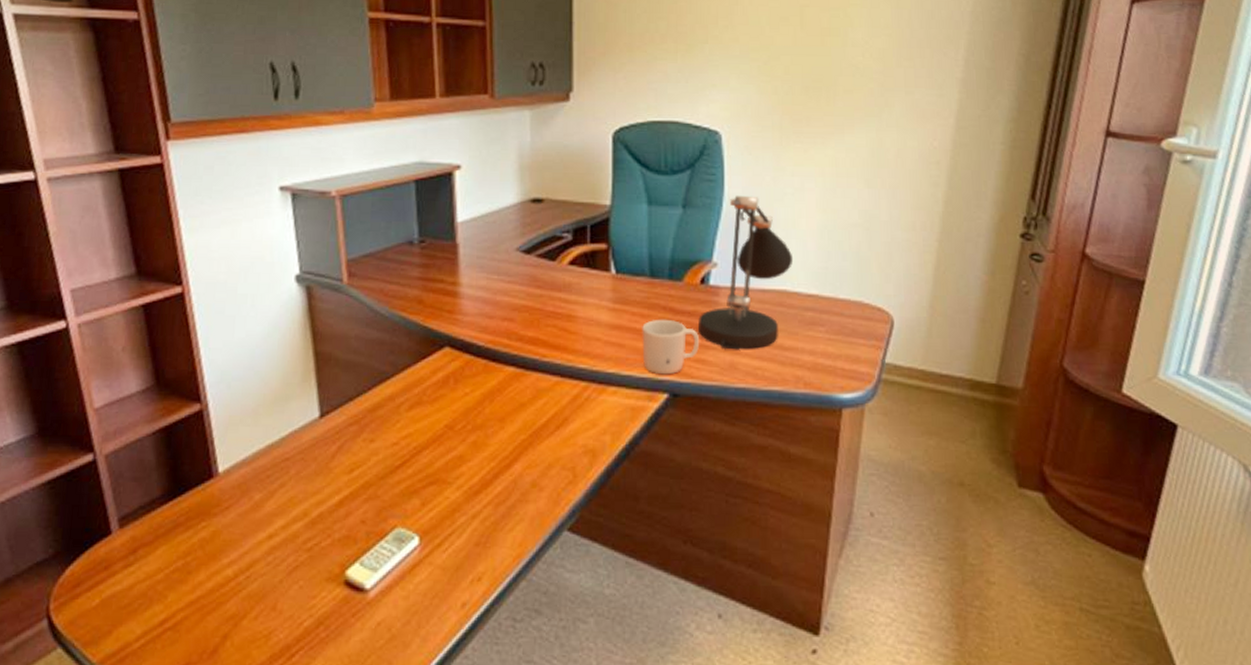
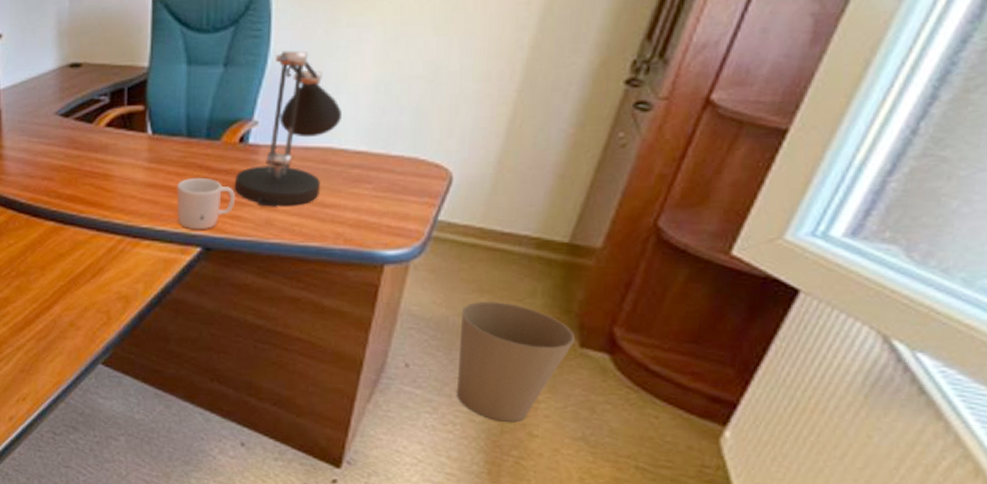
trash bin: none [915,444,1014,570] -> present [457,301,576,422]

